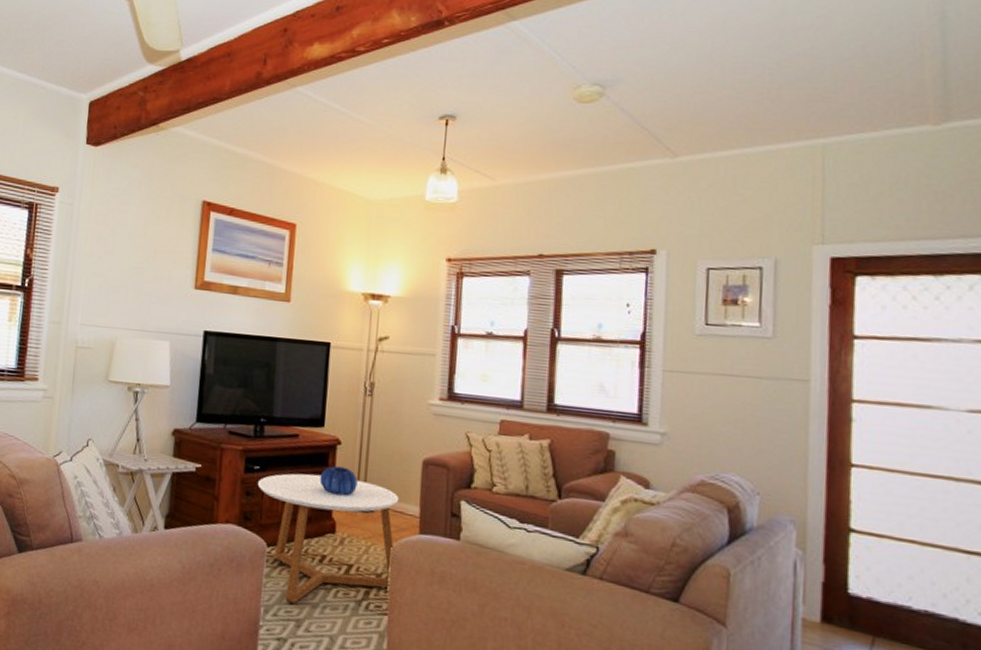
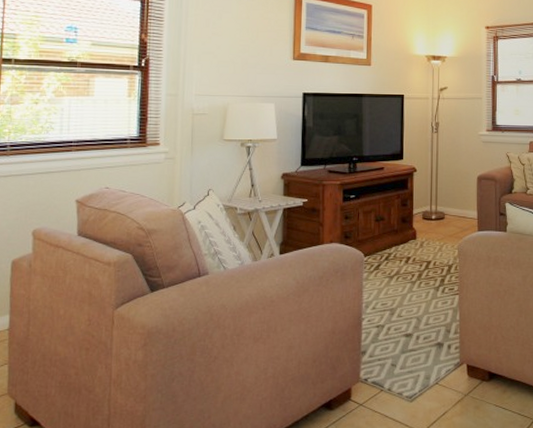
coffee table: present [257,473,400,604] -> none [353,196,462,297]
decorative bowl: present [319,465,358,496] -> none [402,188,431,210]

